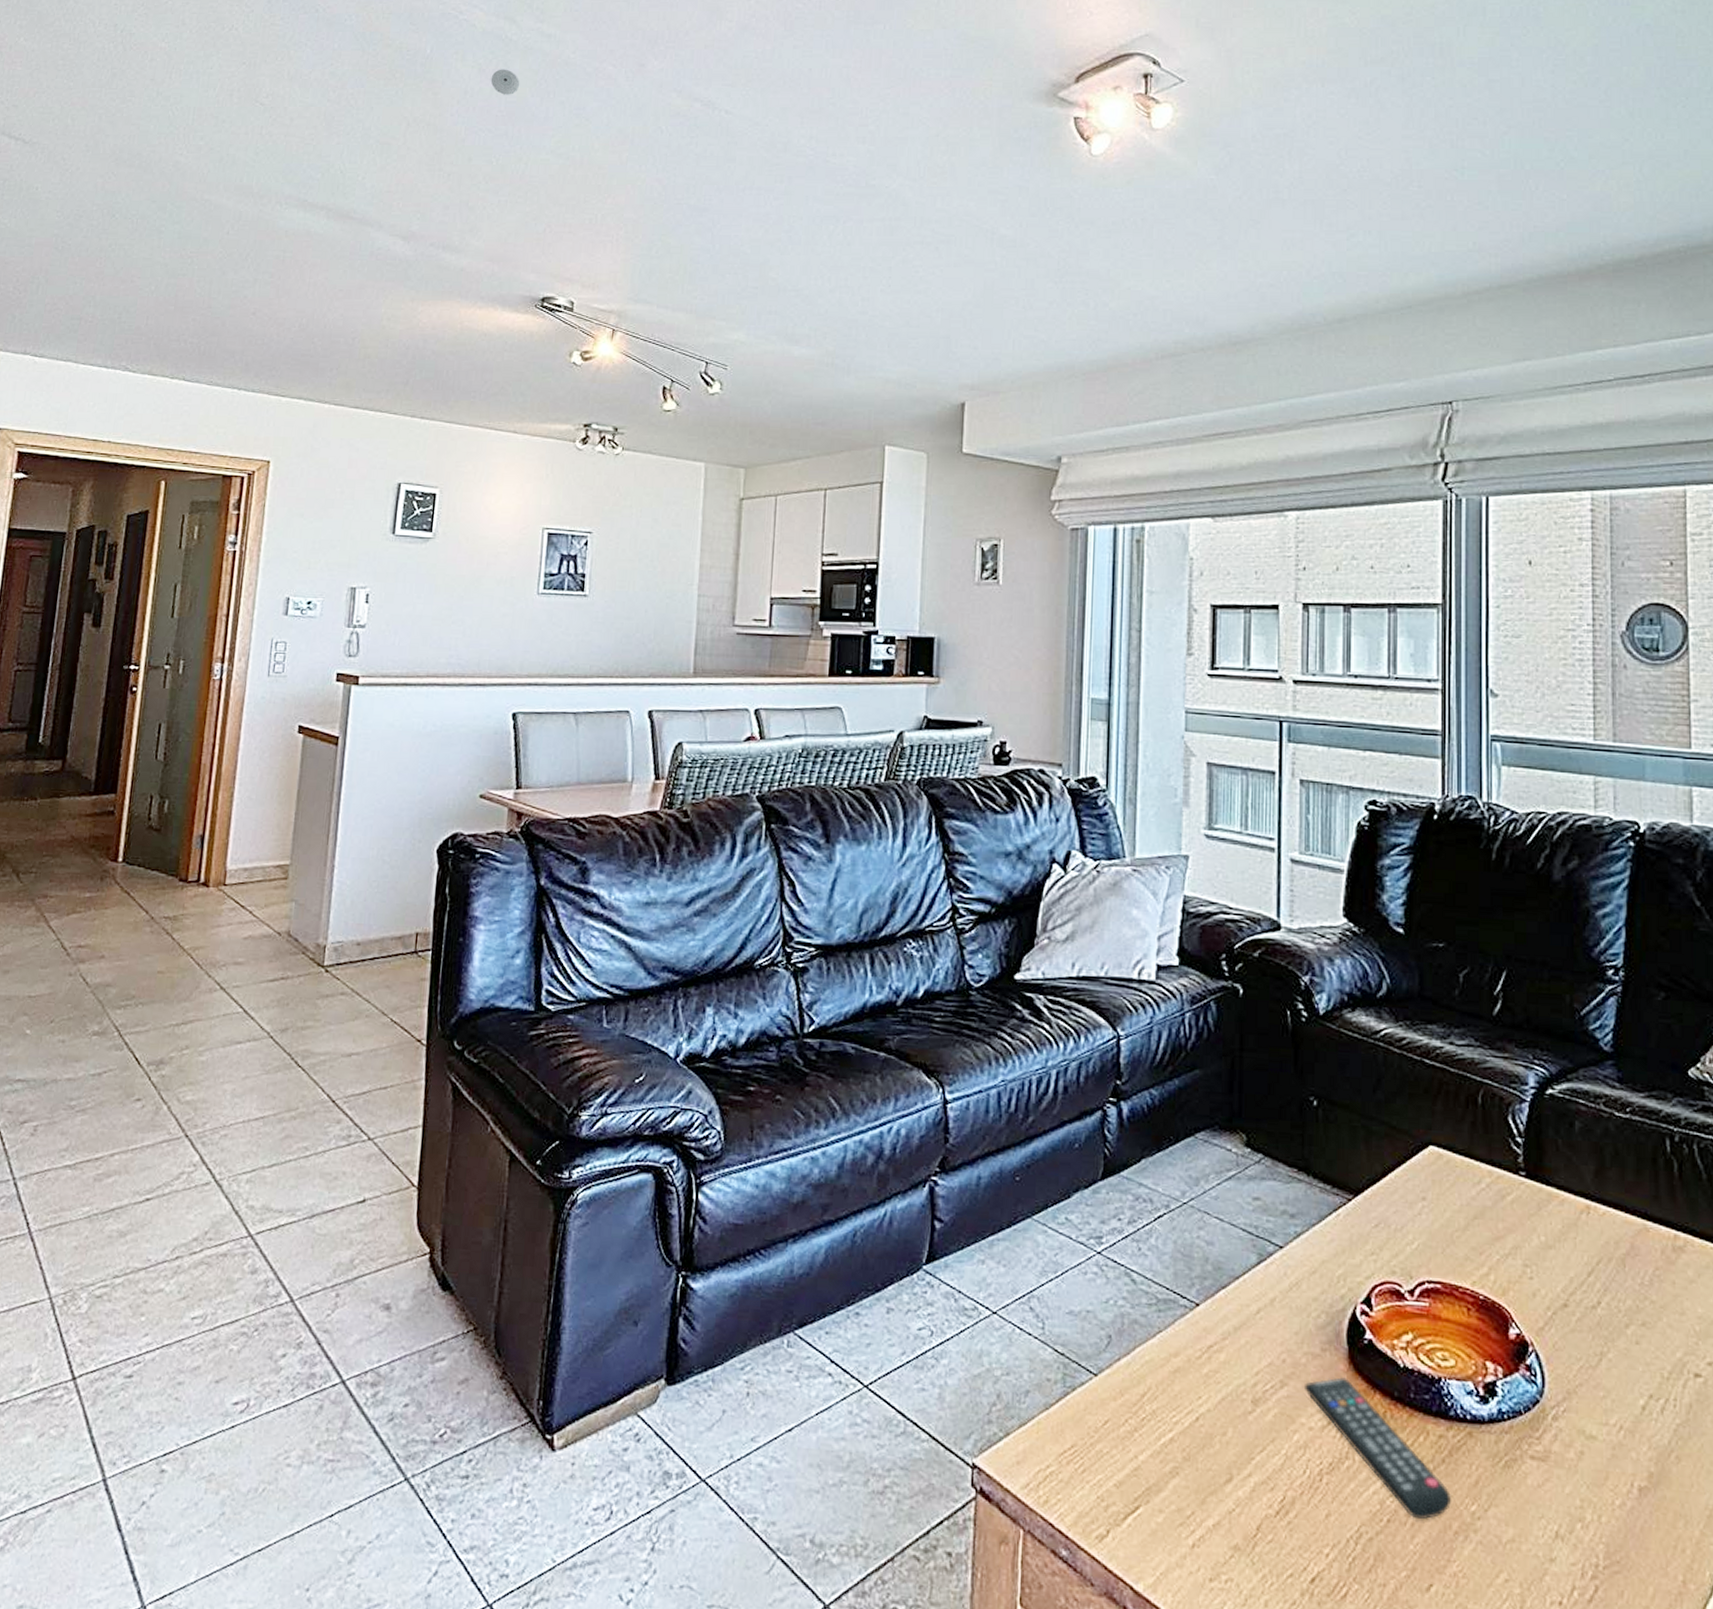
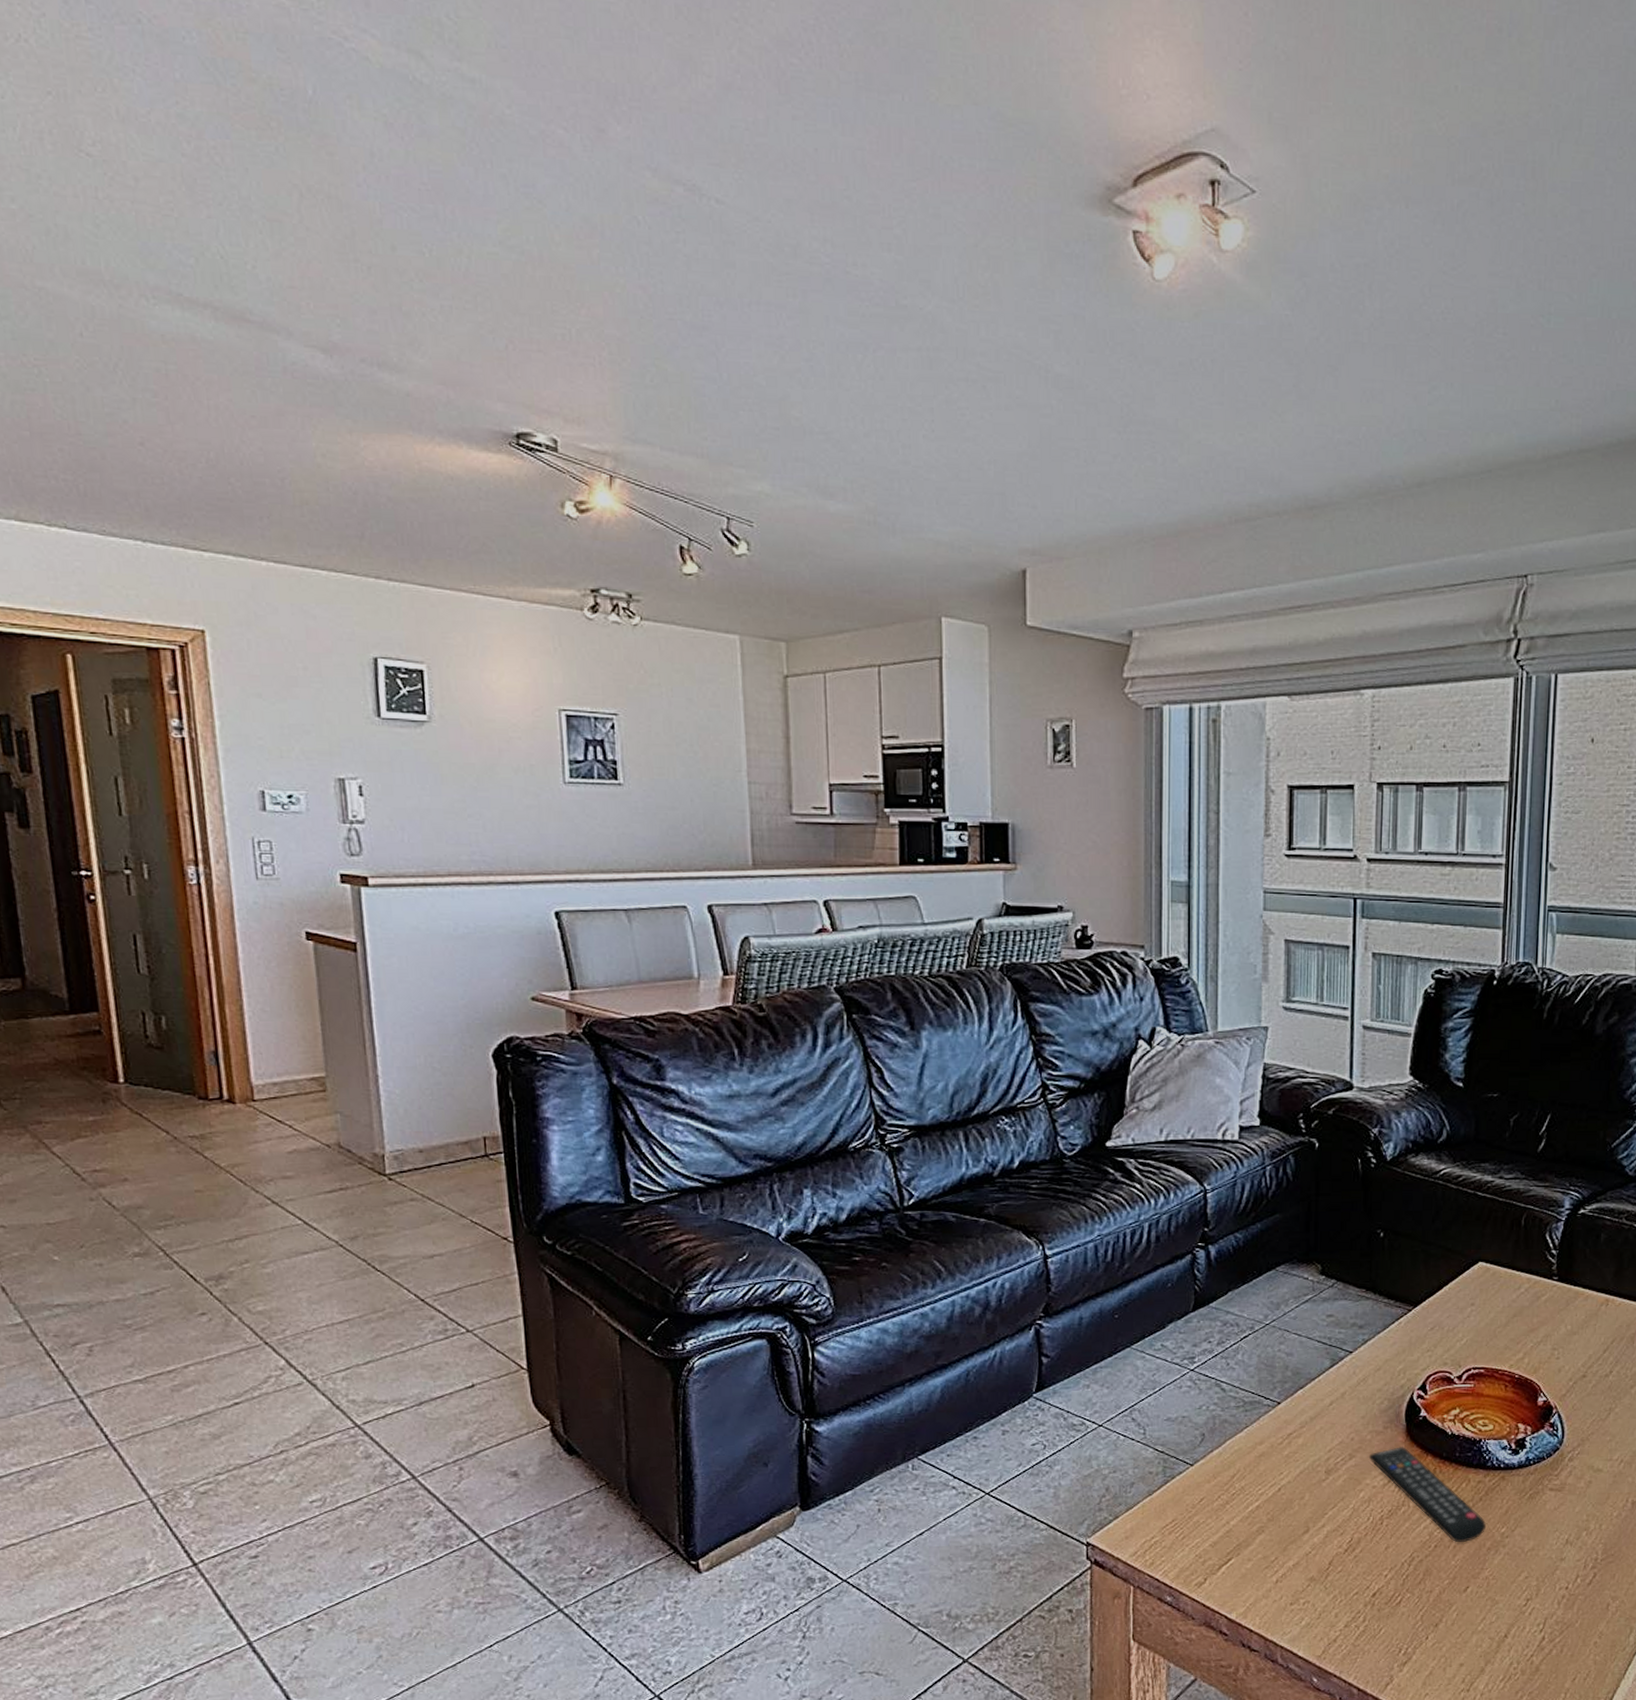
smoke detector: present [490,69,520,95] -> none [403,124,444,162]

